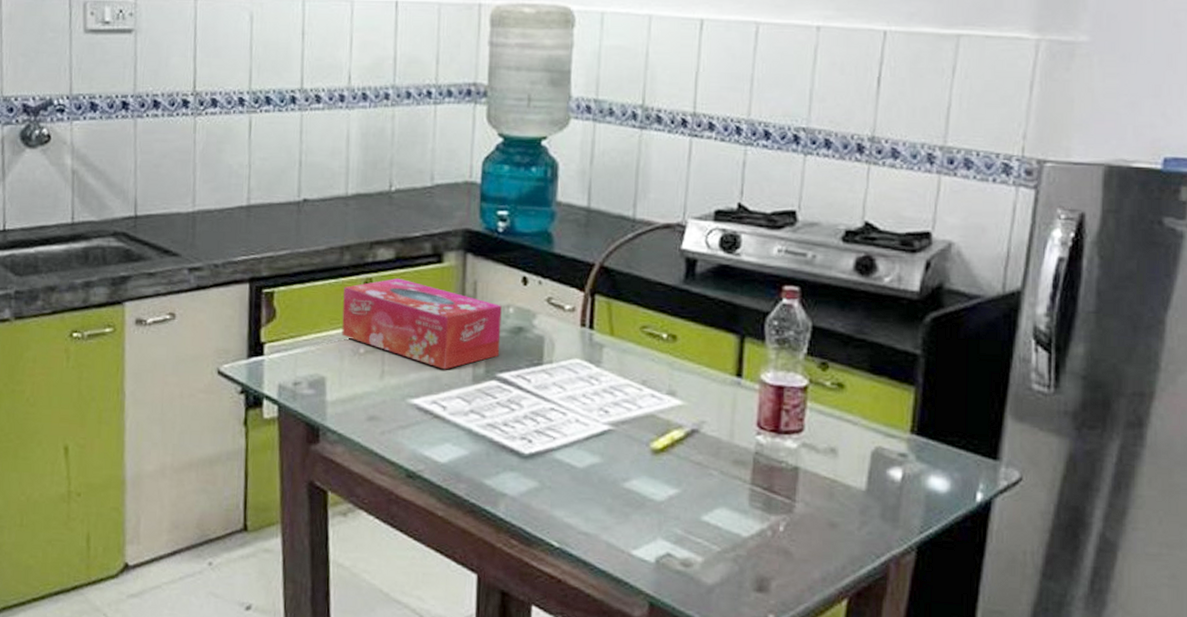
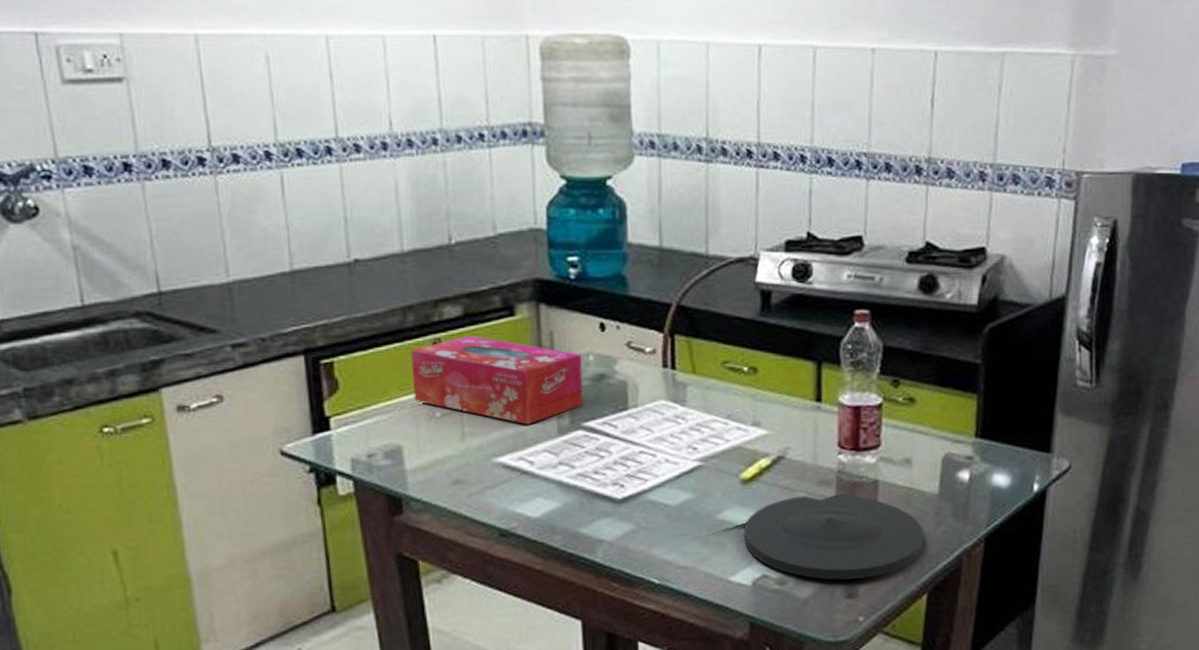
plate: none [649,474,847,573] -> present [743,494,924,580]

